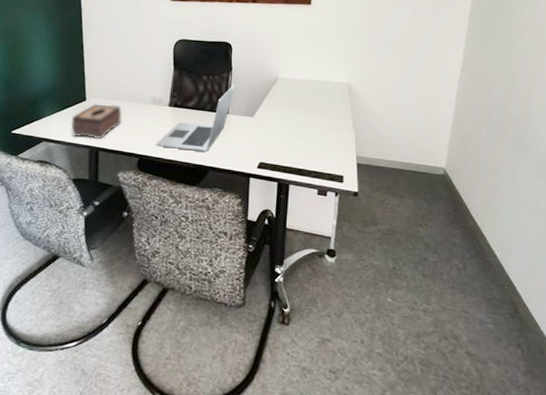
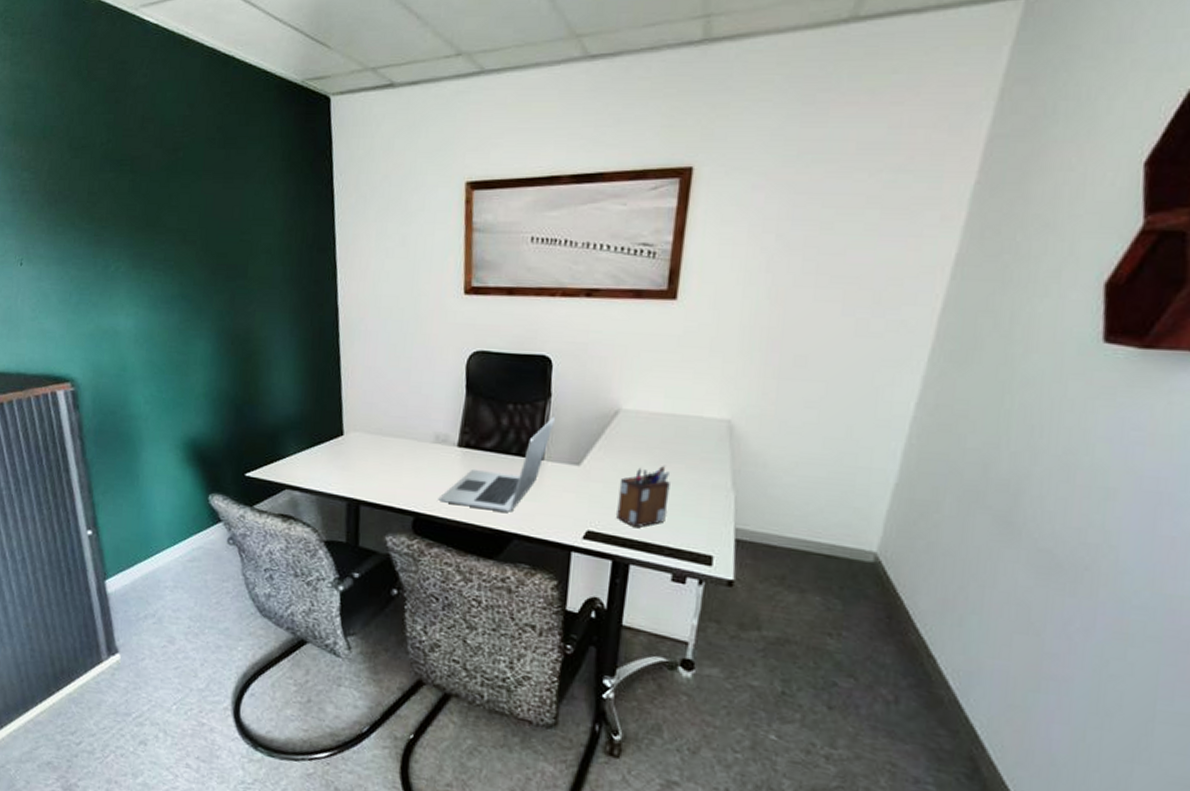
tissue box: present [70,103,122,140] -> none [322,439,393,489]
desk organizer: none [279,115,313,159] -> present [616,465,670,528]

